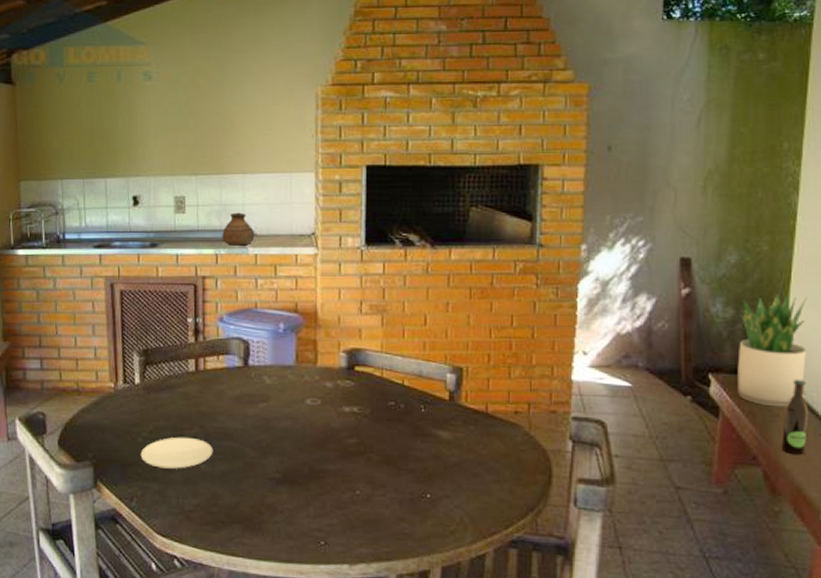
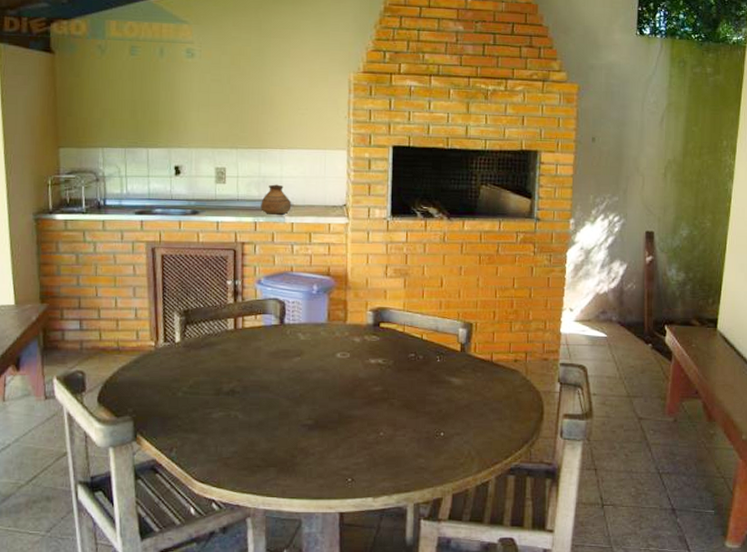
plate: present [140,437,213,469] -> none [180,390,251,420]
planter: present [737,293,808,407] -> none [686,260,738,351]
bottle: present [781,380,809,455] -> none [716,329,736,389]

